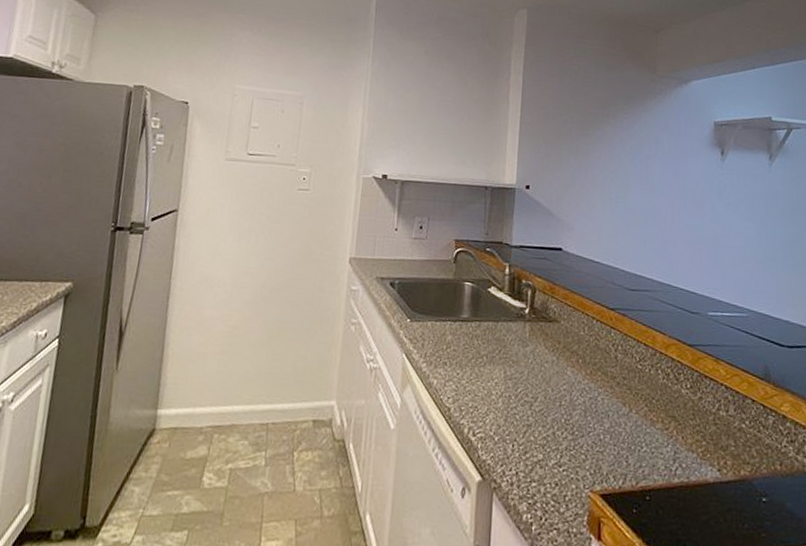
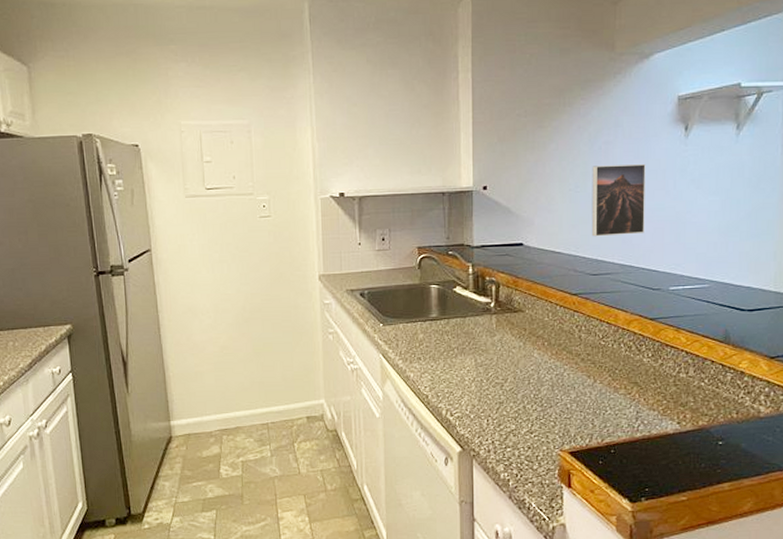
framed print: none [630,178,684,252] -> present [591,164,646,237]

